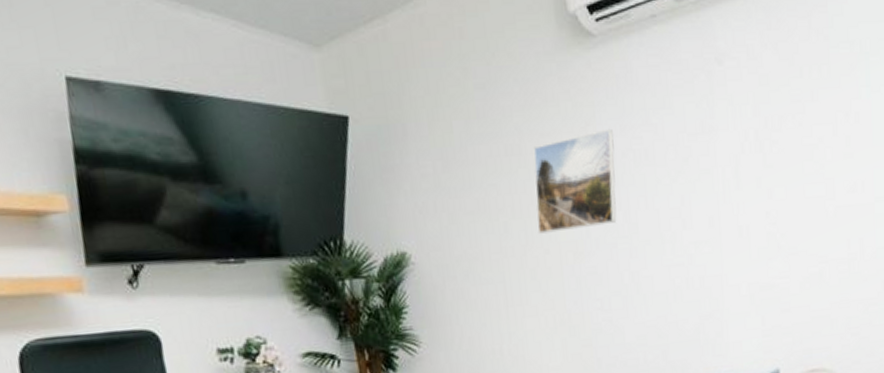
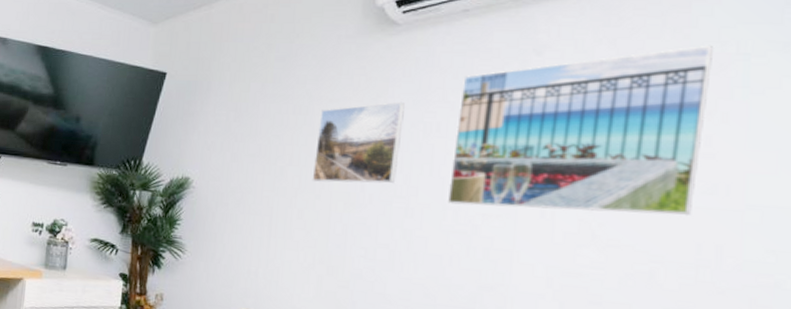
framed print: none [661,45,845,236] -> present [447,45,713,215]

